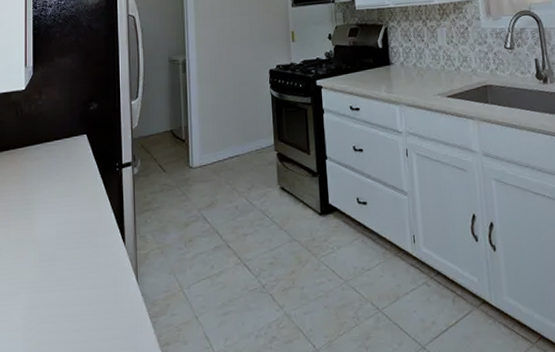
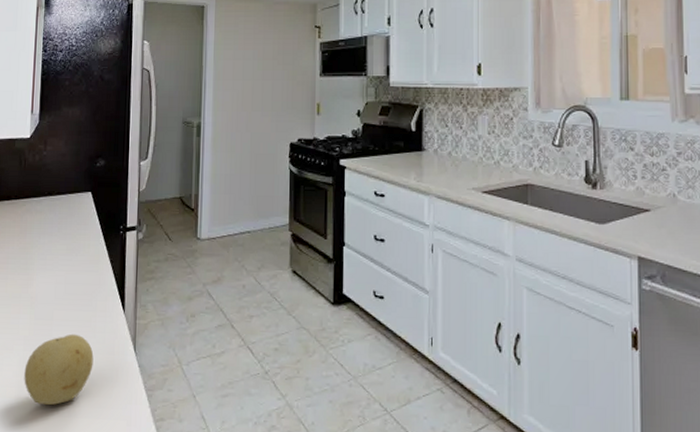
fruit: none [31,271,98,344] -> present [24,334,94,405]

